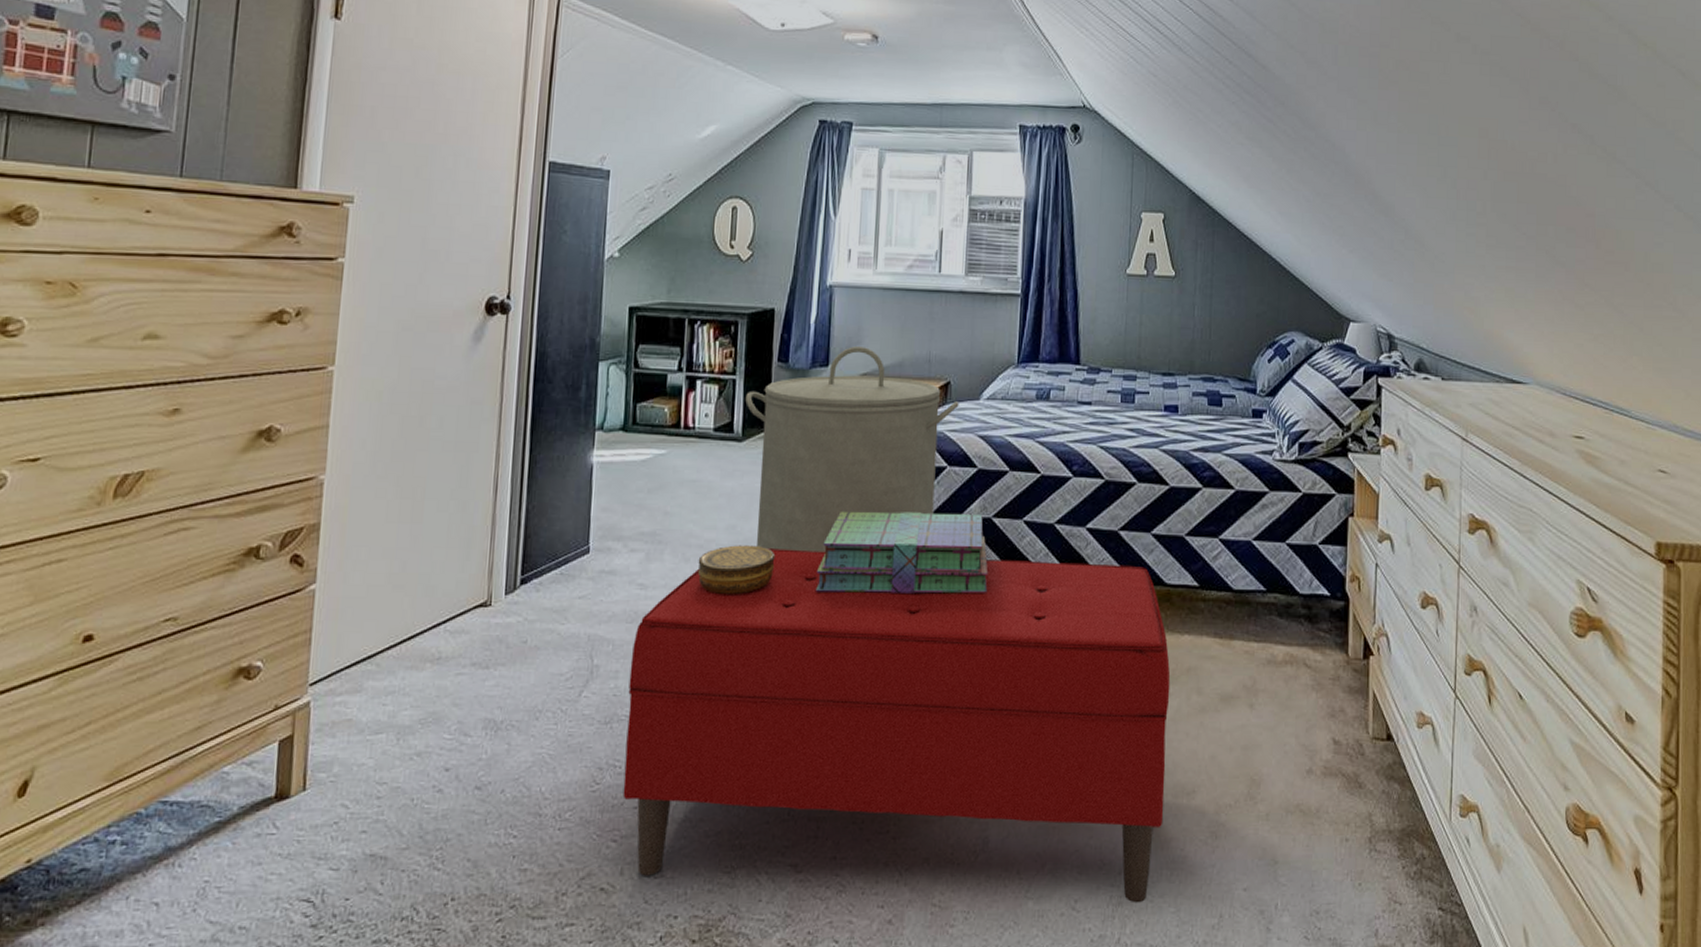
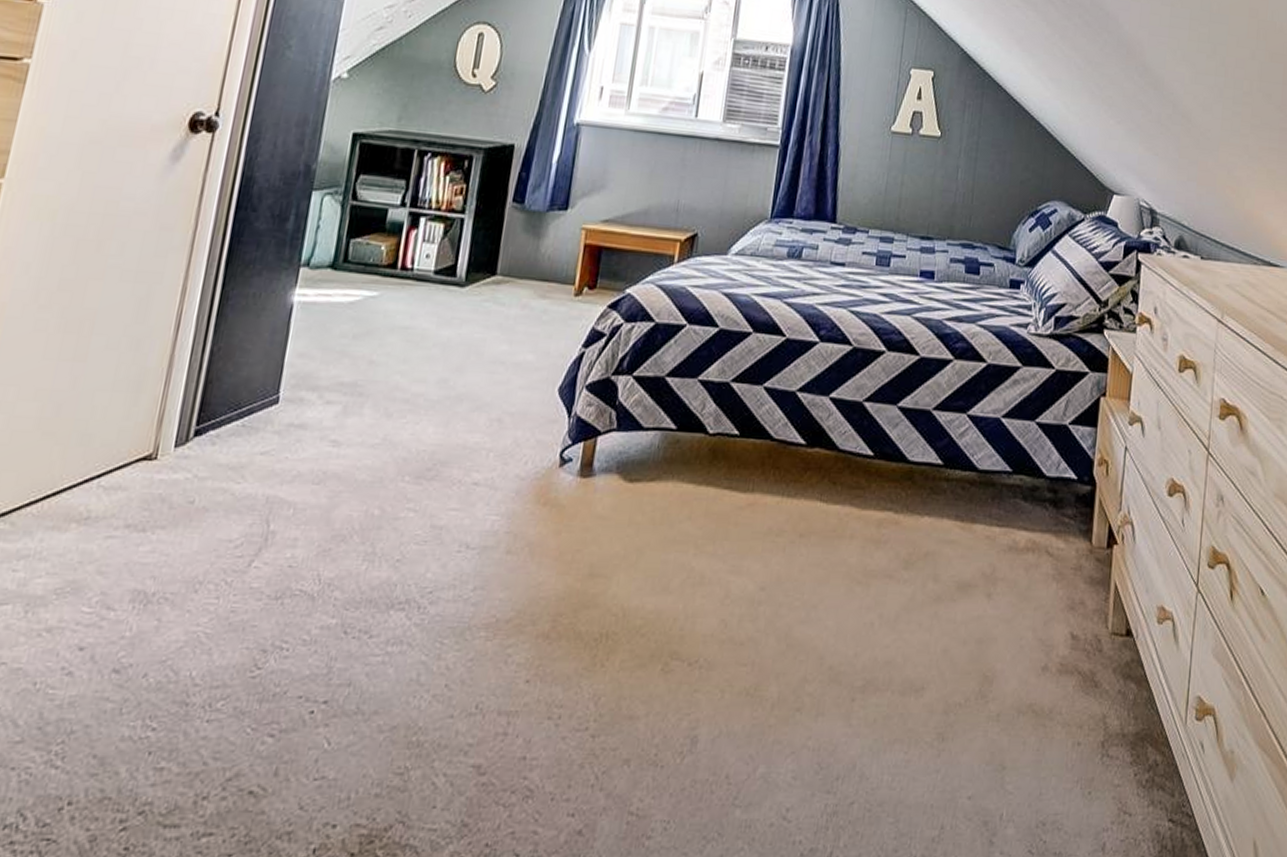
bench: present [623,549,1171,903] -> none [287,406,907,813]
decorative box: present [697,545,776,595] -> none [400,401,490,457]
laundry hamper: present [745,347,959,553] -> none [470,190,705,413]
stack of books: present [816,511,989,594] -> none [531,368,722,466]

